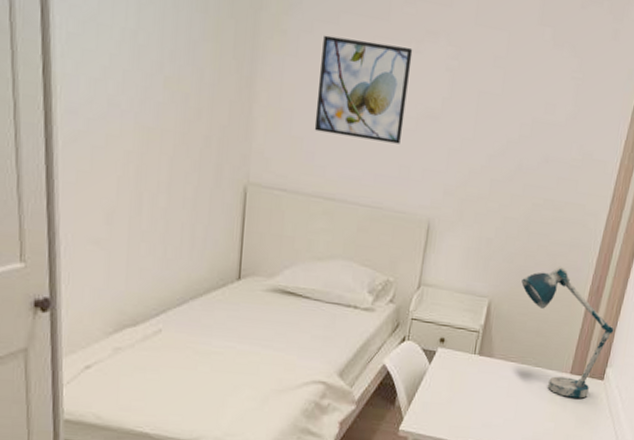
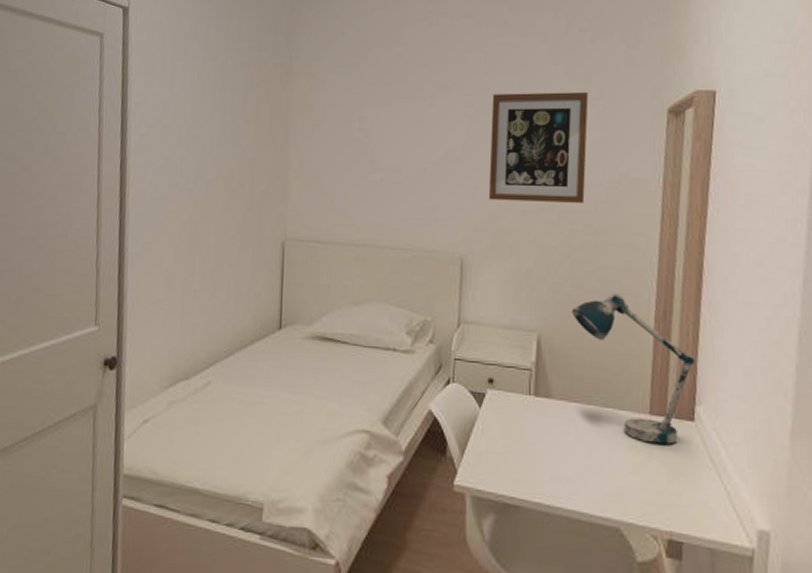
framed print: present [314,35,413,144] -> none [343,102,428,188]
wall art: none [461,49,570,178] -> present [488,92,589,203]

